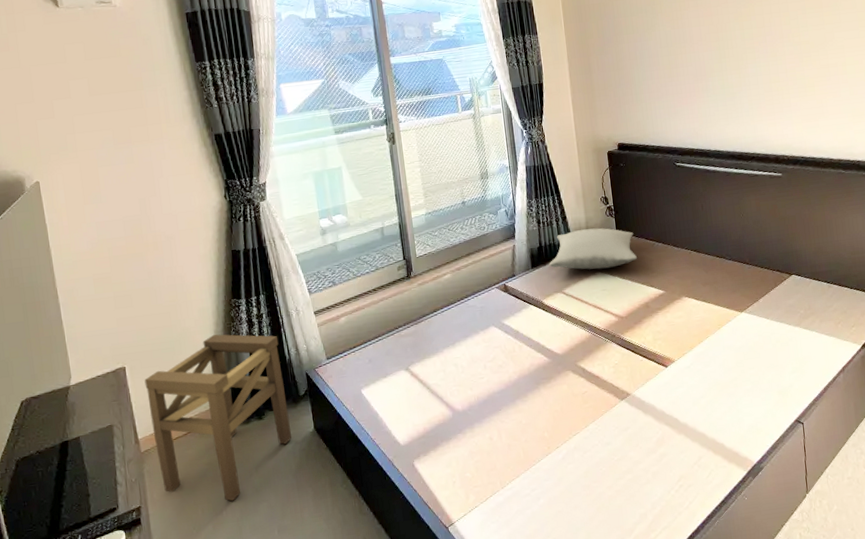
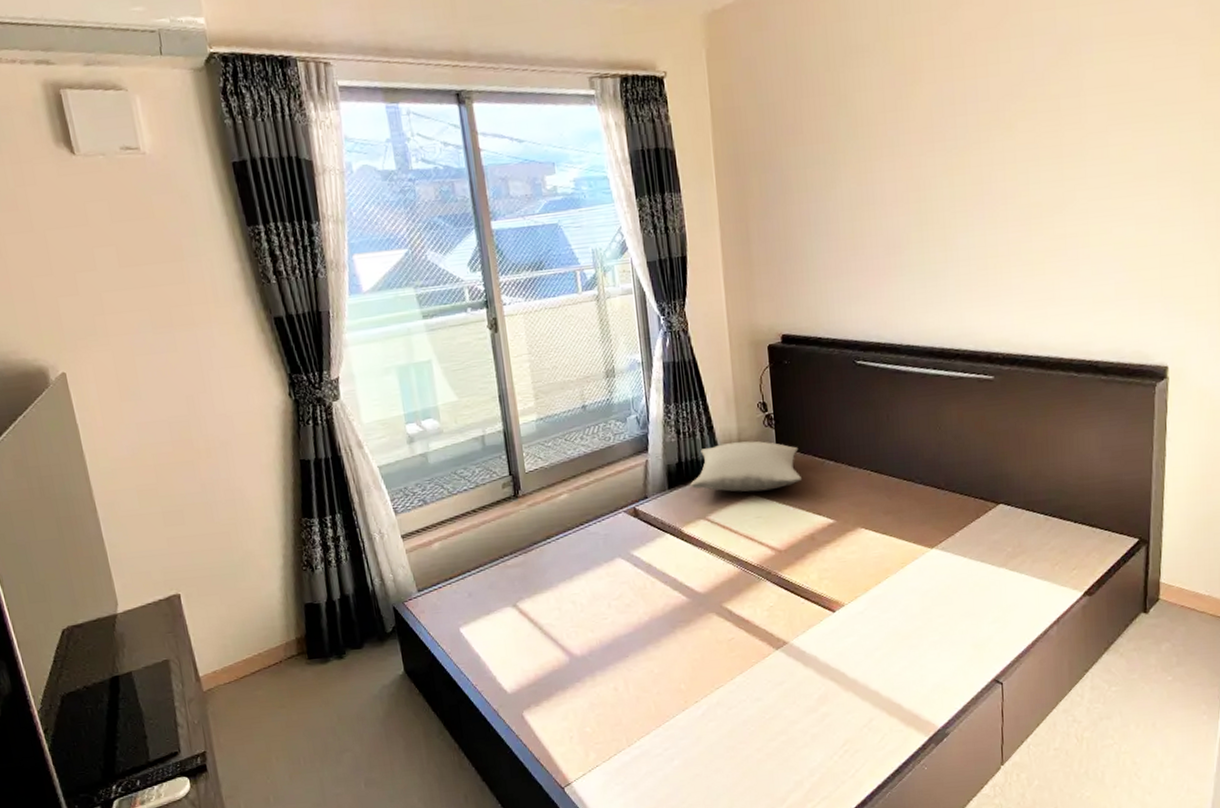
stool: present [144,334,292,501] -> none [203,558,379,750]

